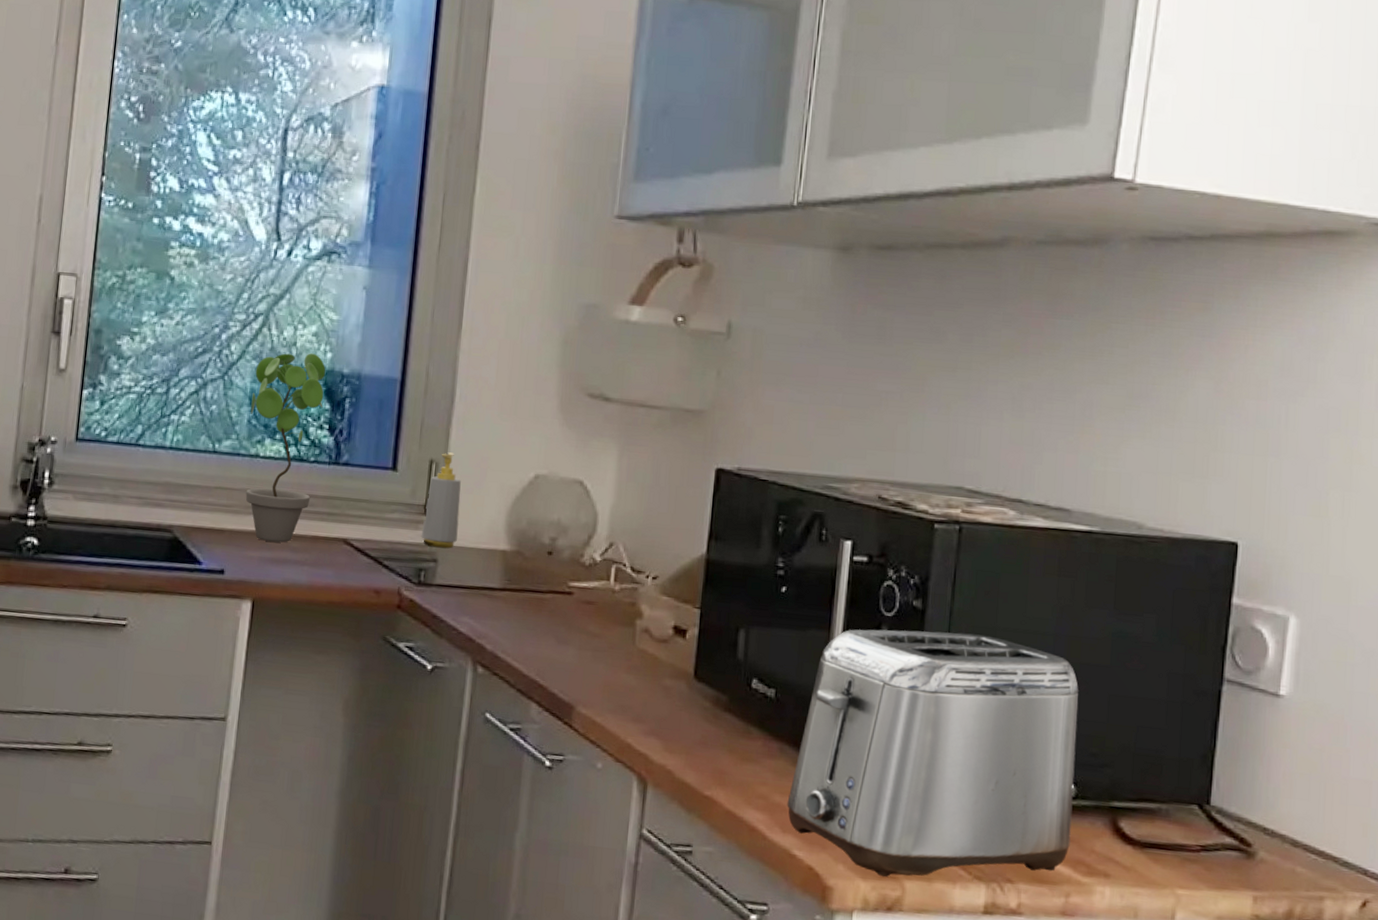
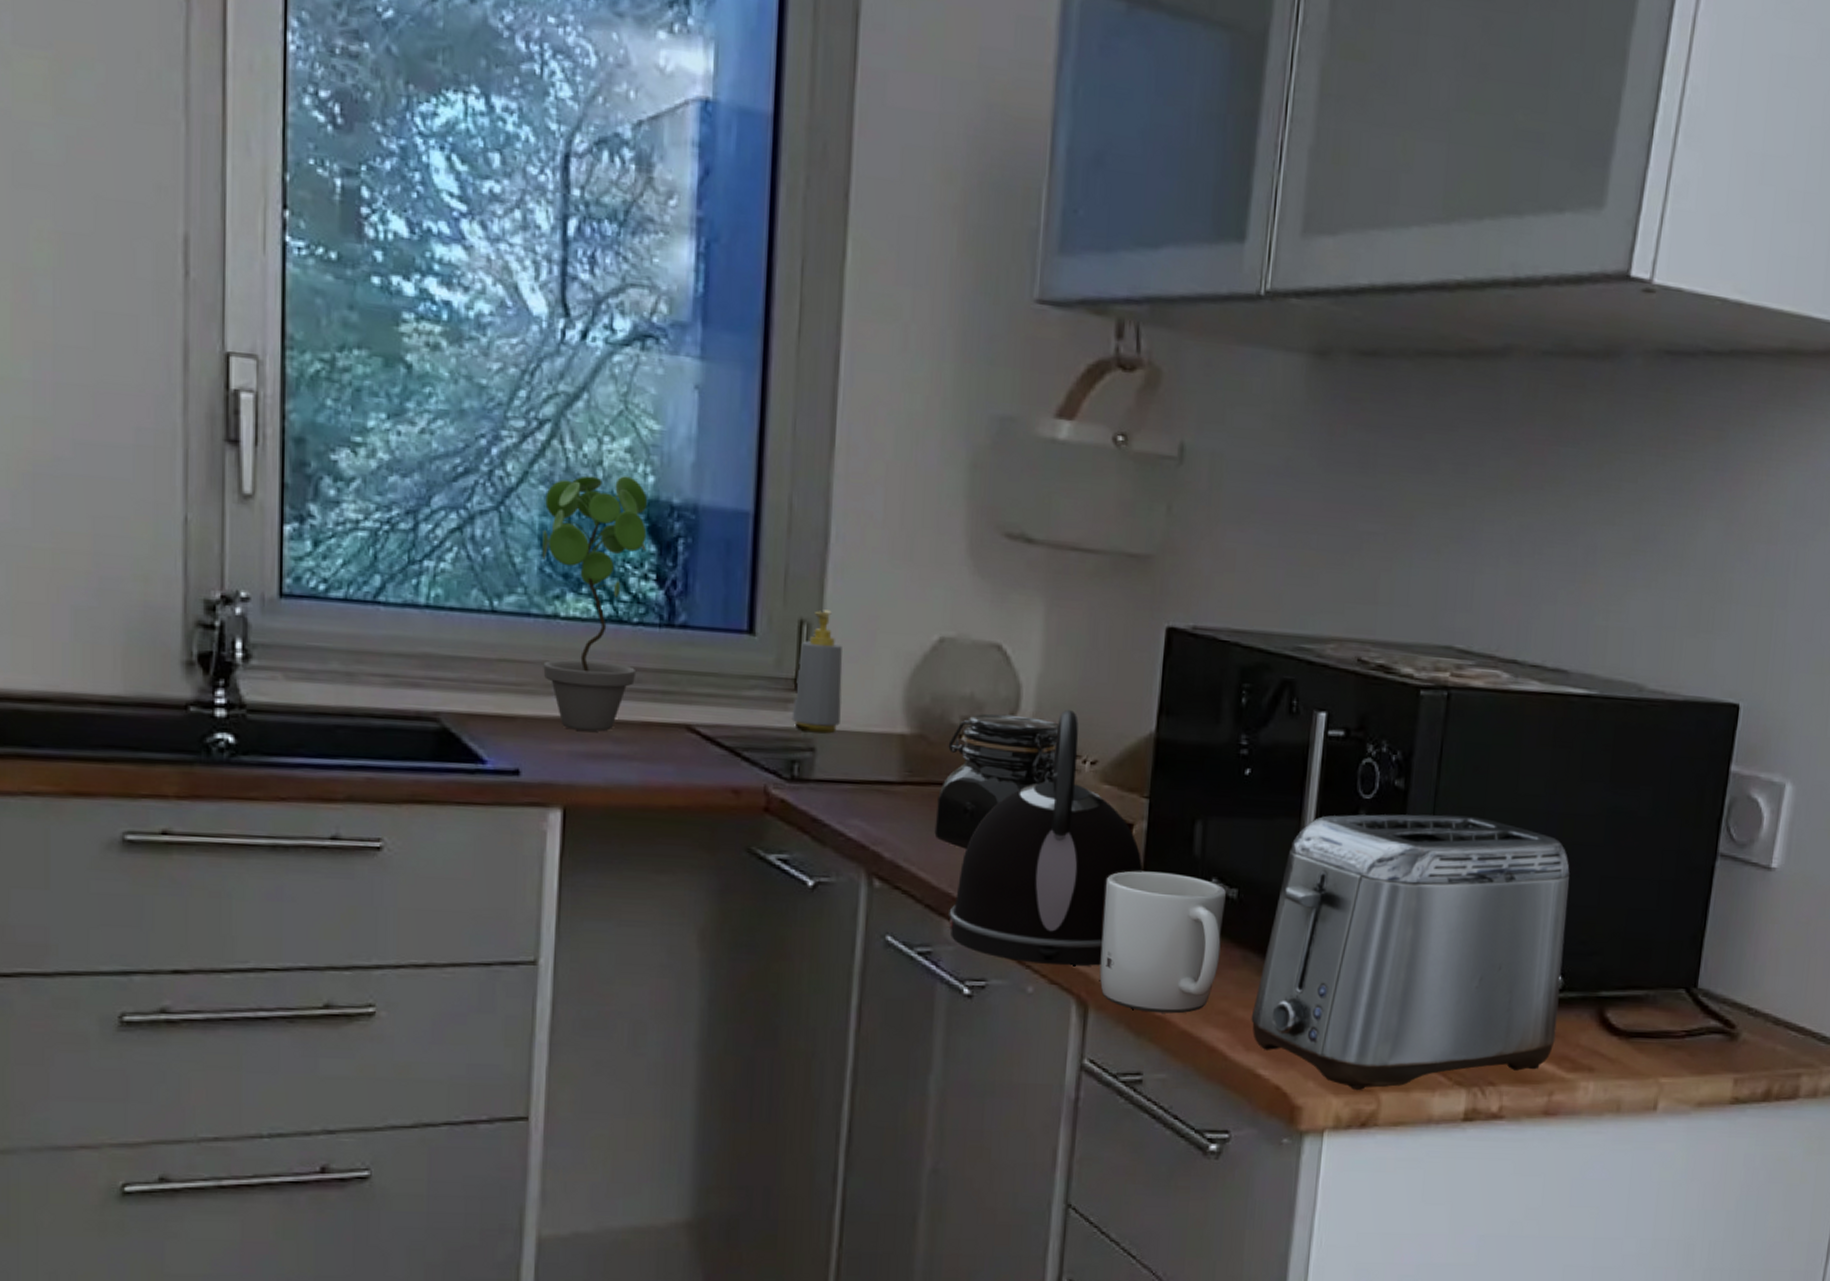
jar: none [526,535,628,645] -> present [934,713,1059,850]
kettle: none [535,534,695,749] -> present [949,710,1143,967]
mug: none [657,669,766,795] -> present [1099,870,1227,1014]

